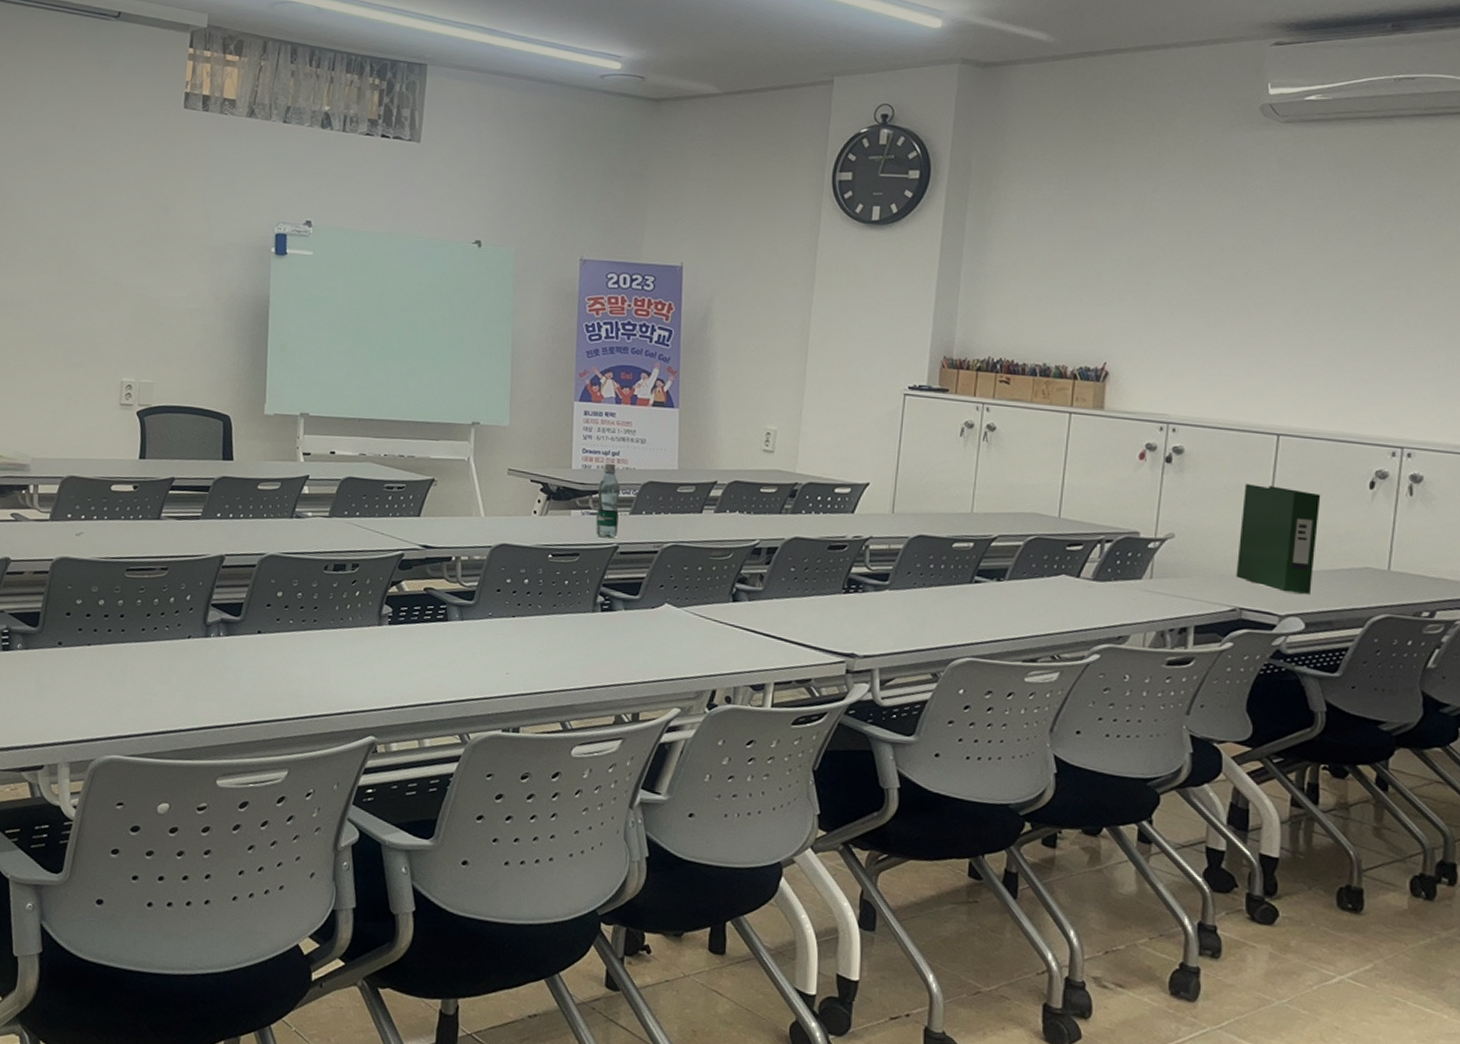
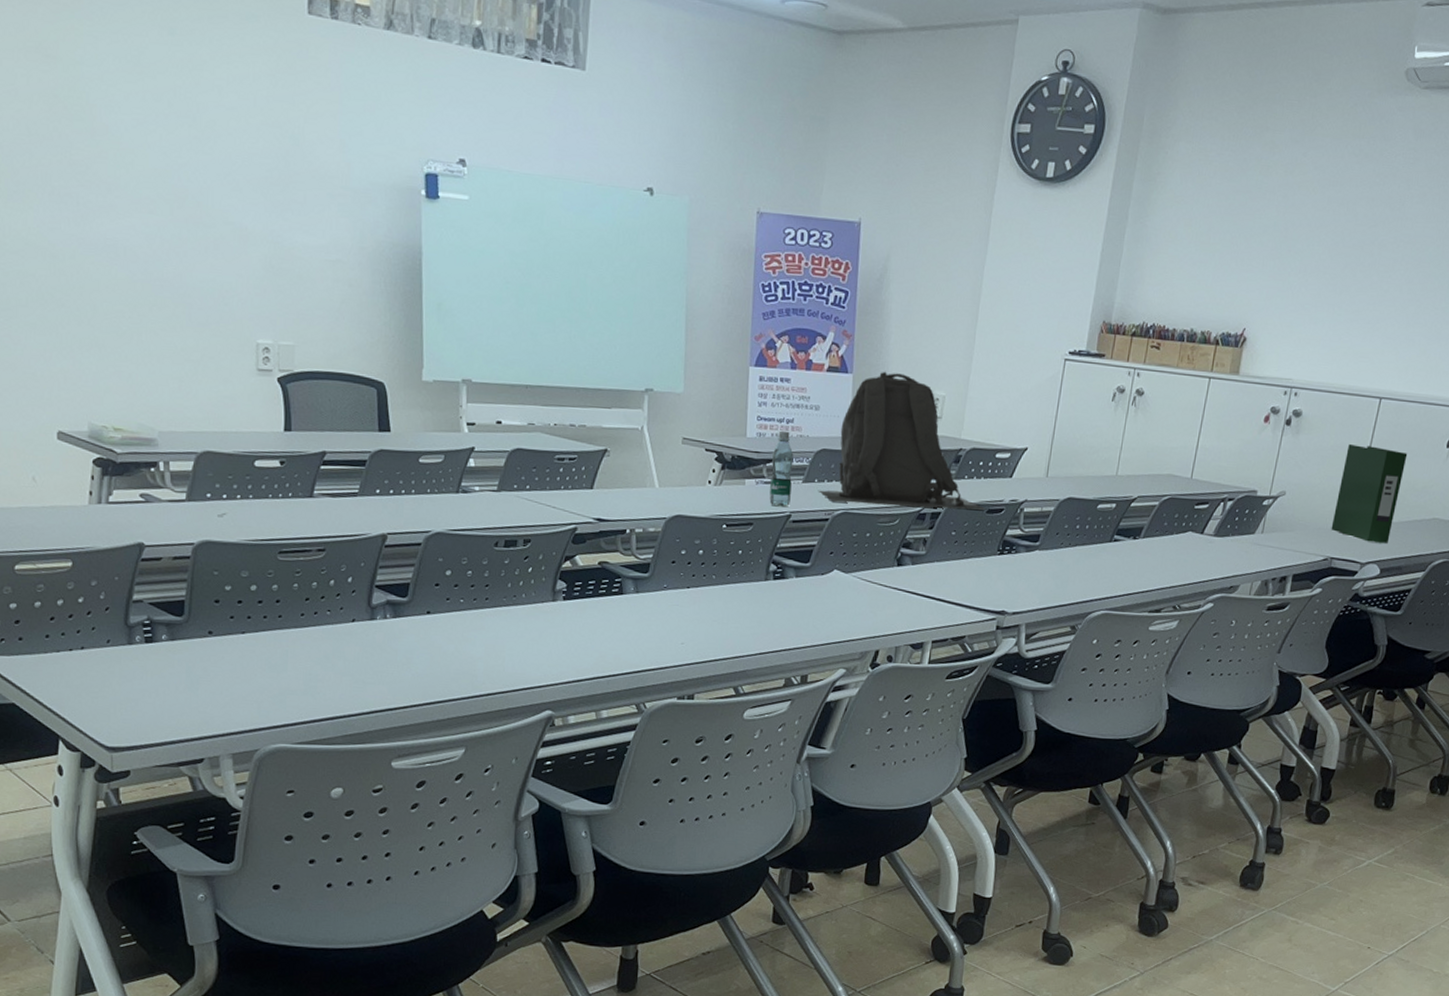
backpack: none [645,406,828,546] -> present [817,371,987,510]

